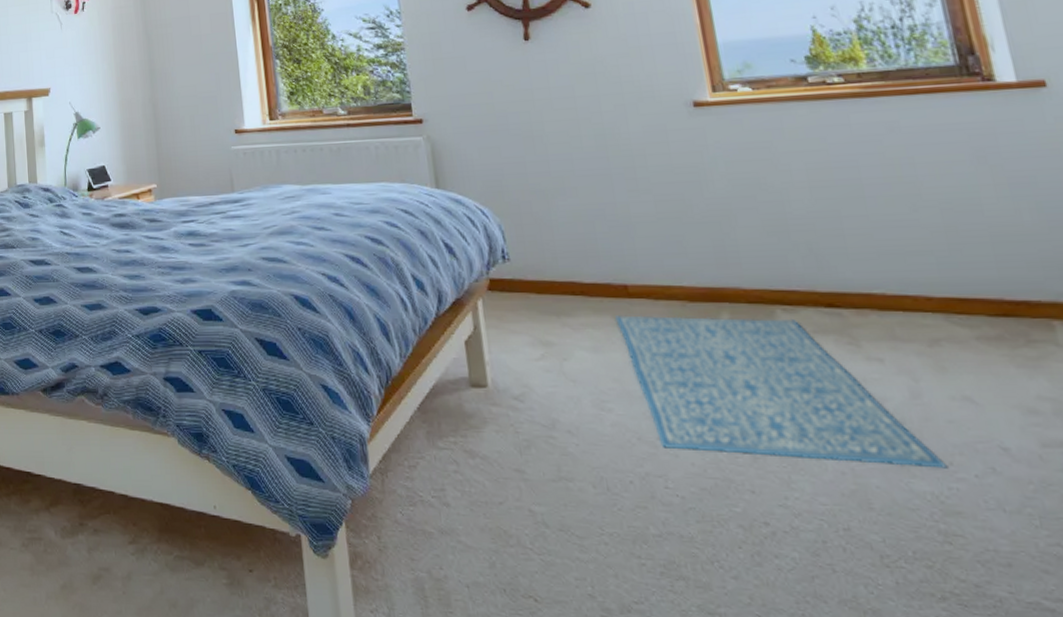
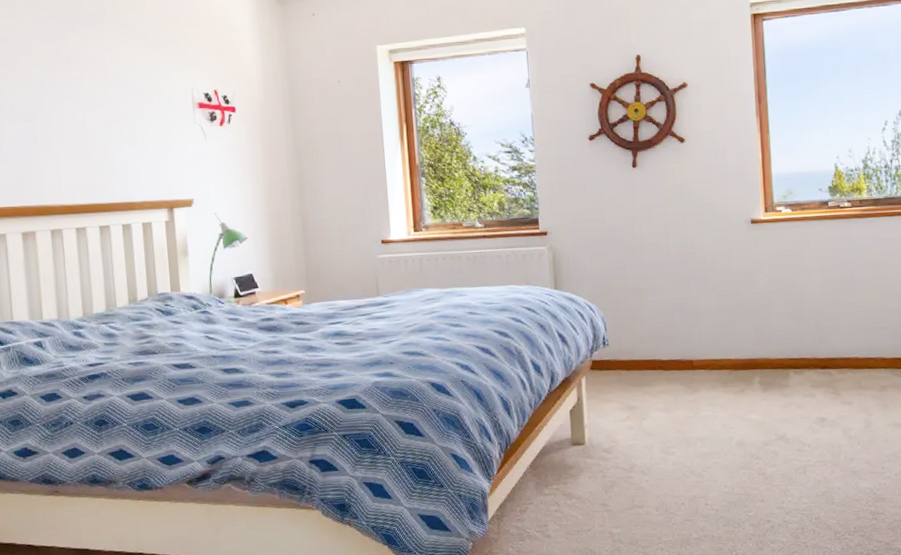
rug: present [615,315,948,469] -> none [682,378,881,478]

